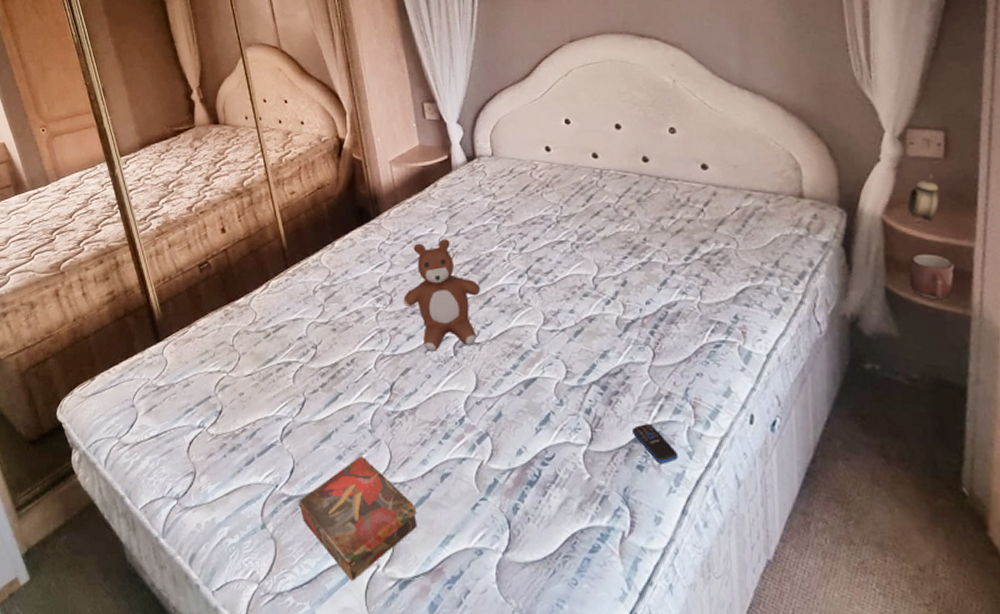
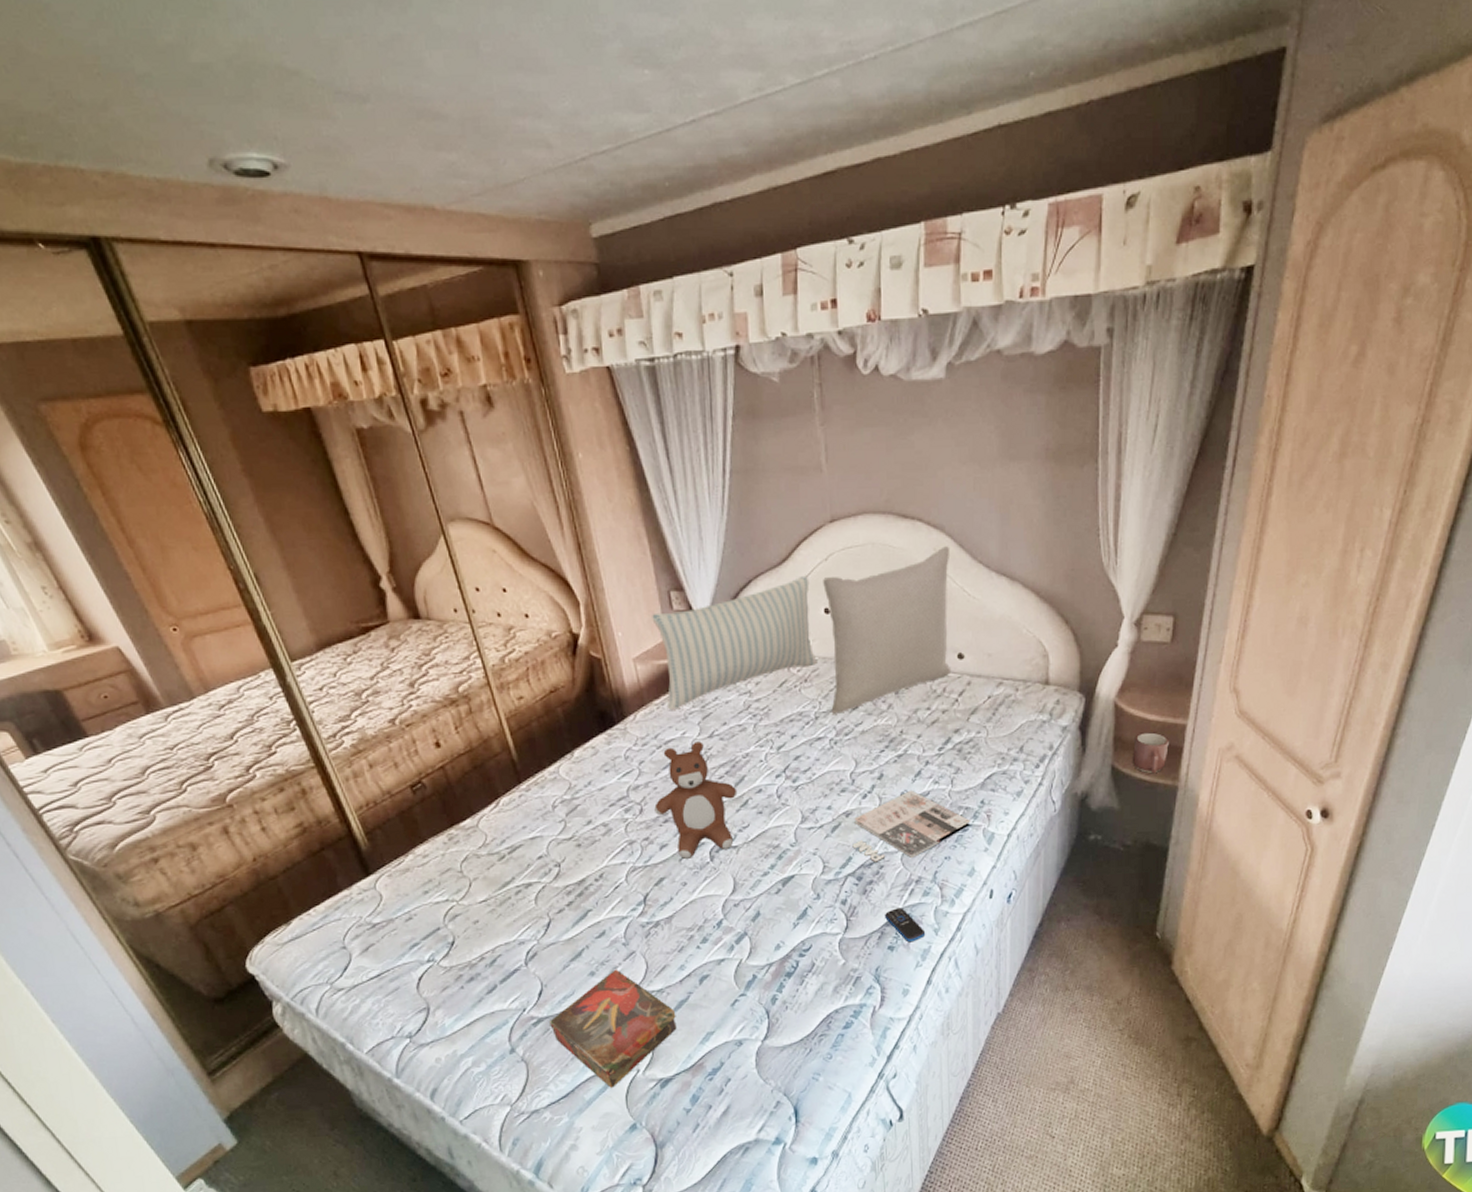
pillow: none [407,89,558,208] -> present [652,575,817,710]
pillow: none [563,62,695,219] -> present [823,546,952,714]
magazine: none [596,299,724,374] -> present [852,790,971,864]
alarm clock: present [907,173,939,223] -> none [1136,657,1164,705]

